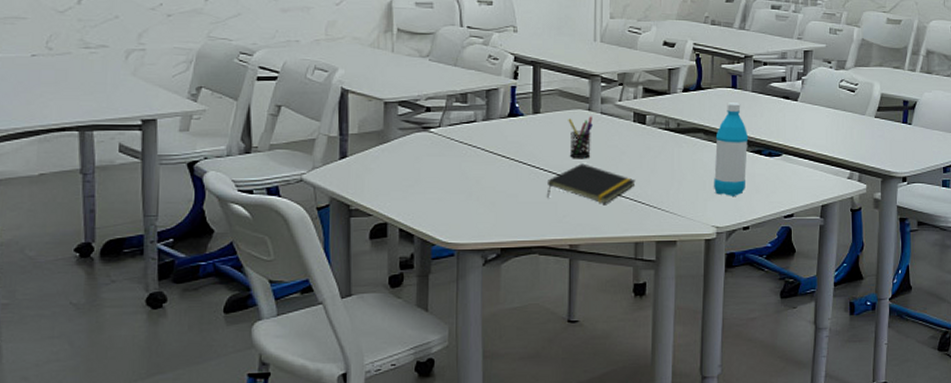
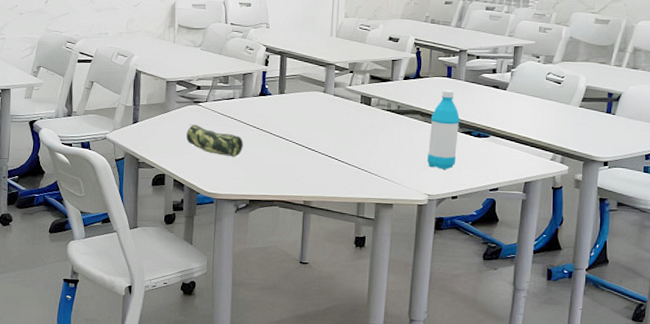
pencil case: none [413,157,490,196] -> present [186,124,243,157]
notepad: present [546,163,636,204] -> none [287,135,360,170]
pen holder: present [568,116,594,158] -> none [307,97,328,131]

